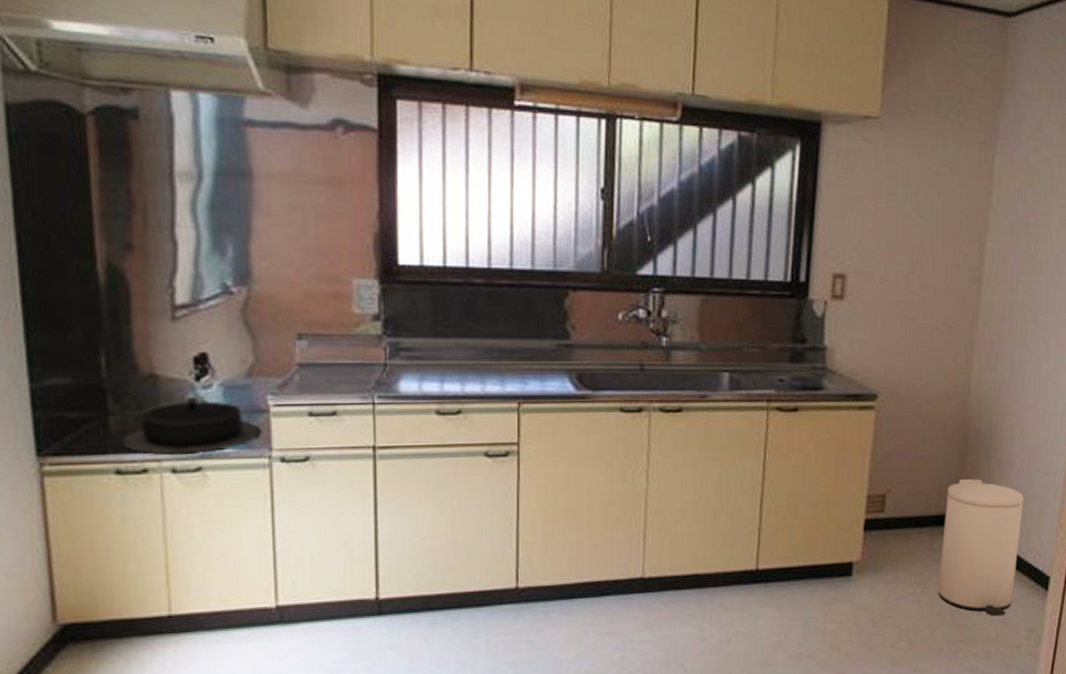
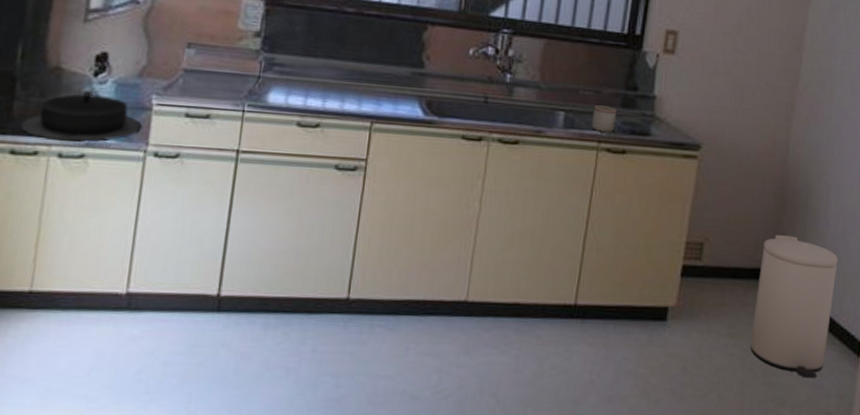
mug: none [759,362,786,391] -> present [592,105,617,133]

